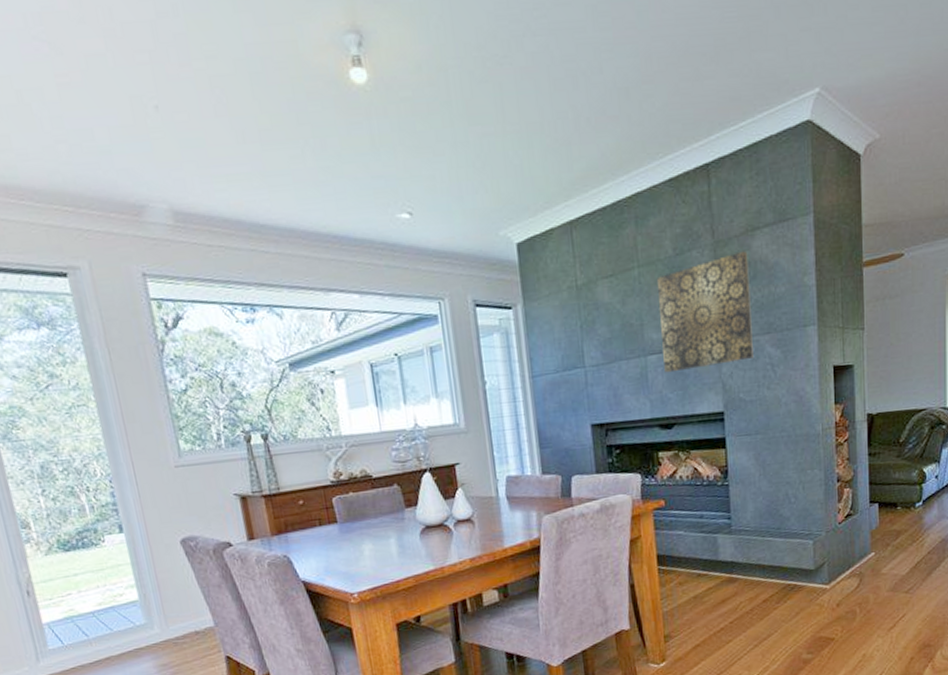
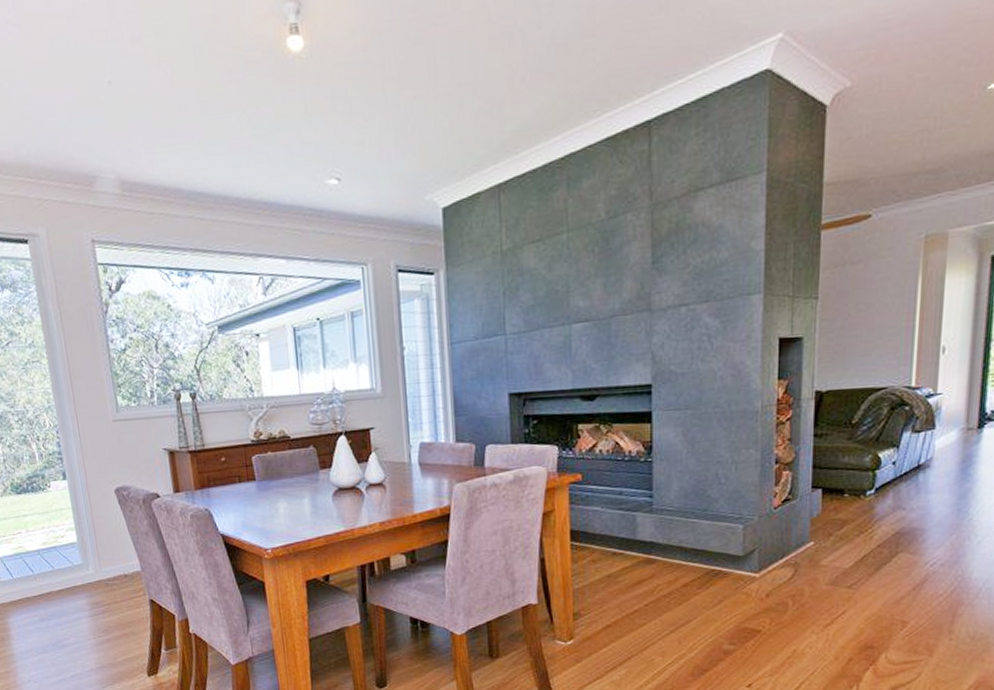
wall art: present [656,251,753,373] -> none [586,213,689,343]

